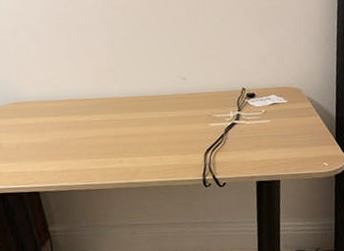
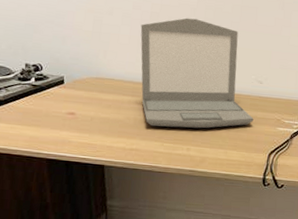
laptop: none [49,22,183,144] -> present [140,17,254,129]

